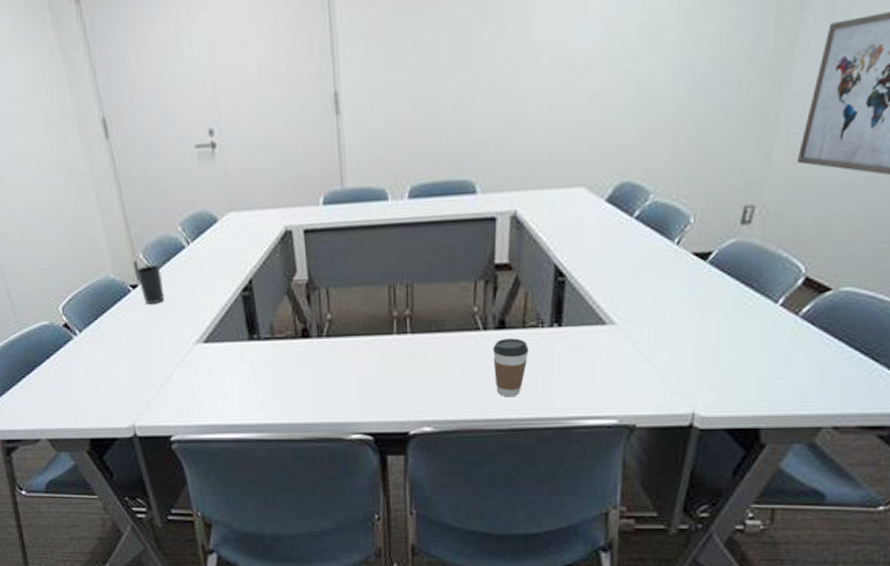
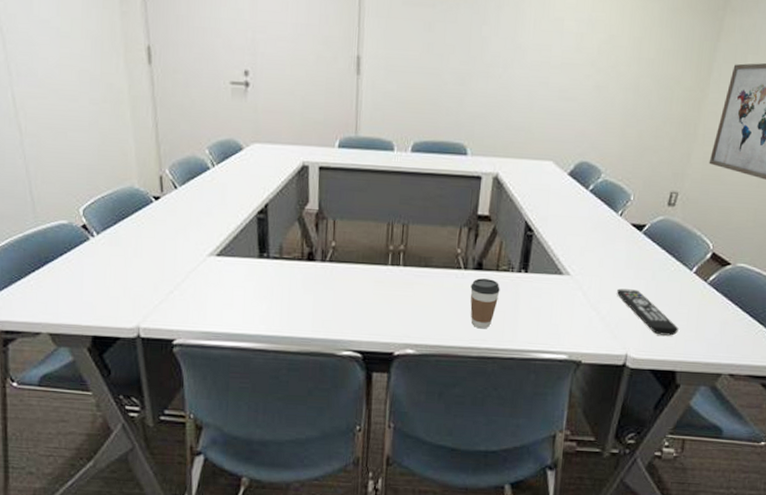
cup: present [135,265,165,305] -> none [160,181,185,216]
remote control: none [677,333,762,386] -> present [617,288,679,336]

